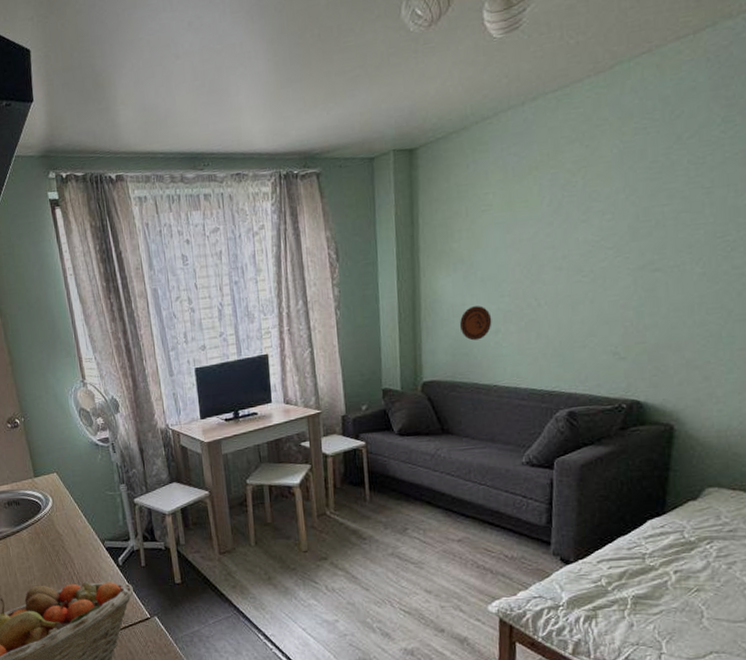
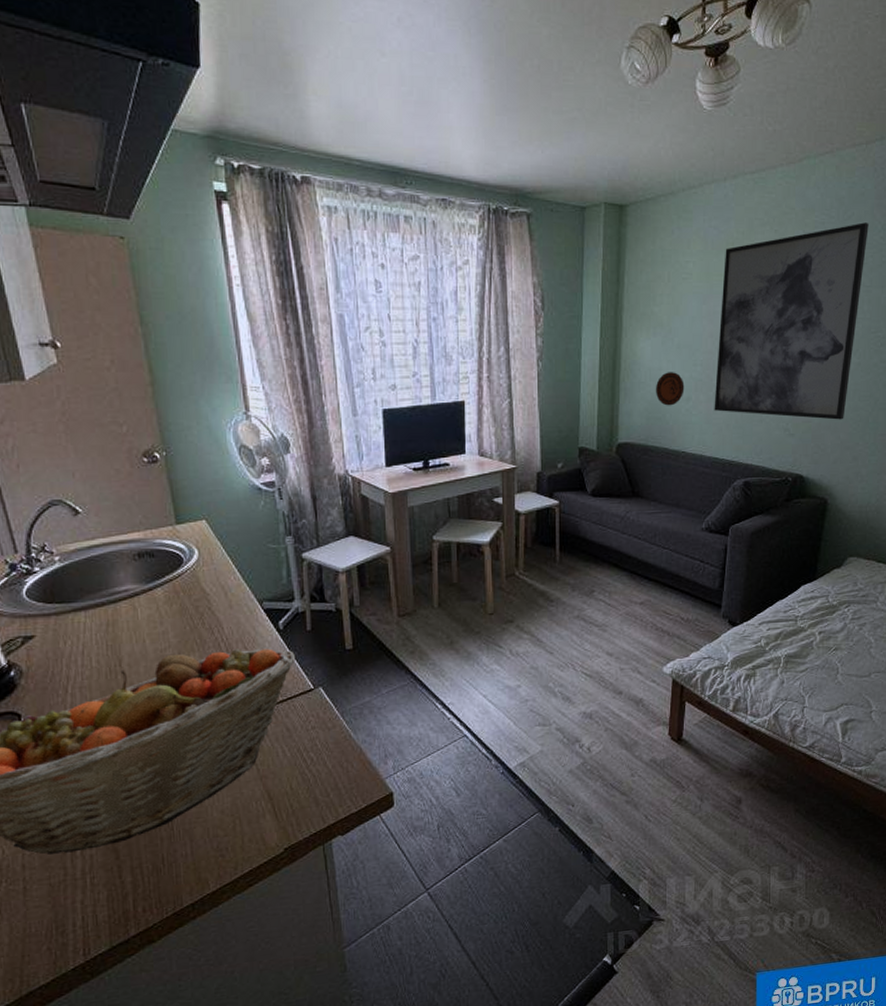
wall art: none [526,118,705,341] -> present [714,222,869,420]

